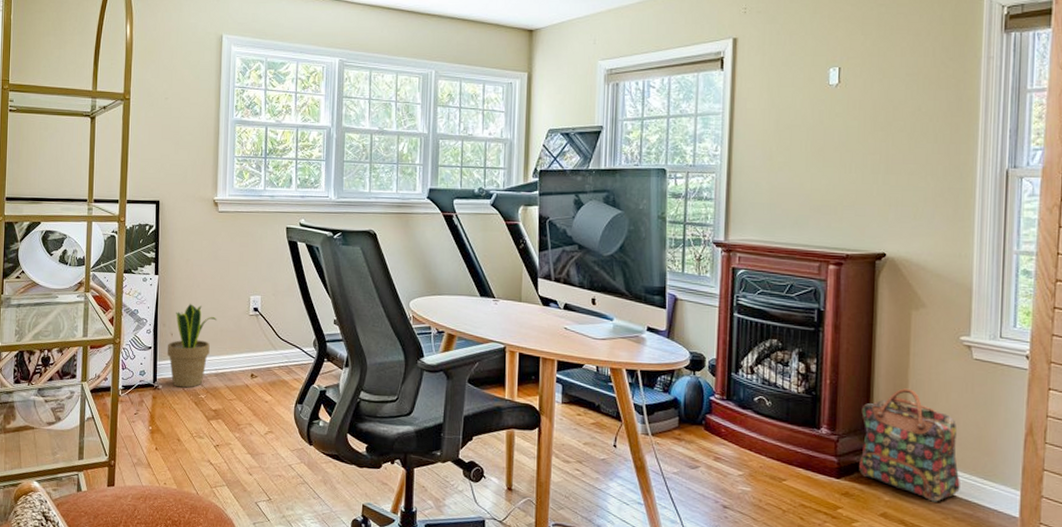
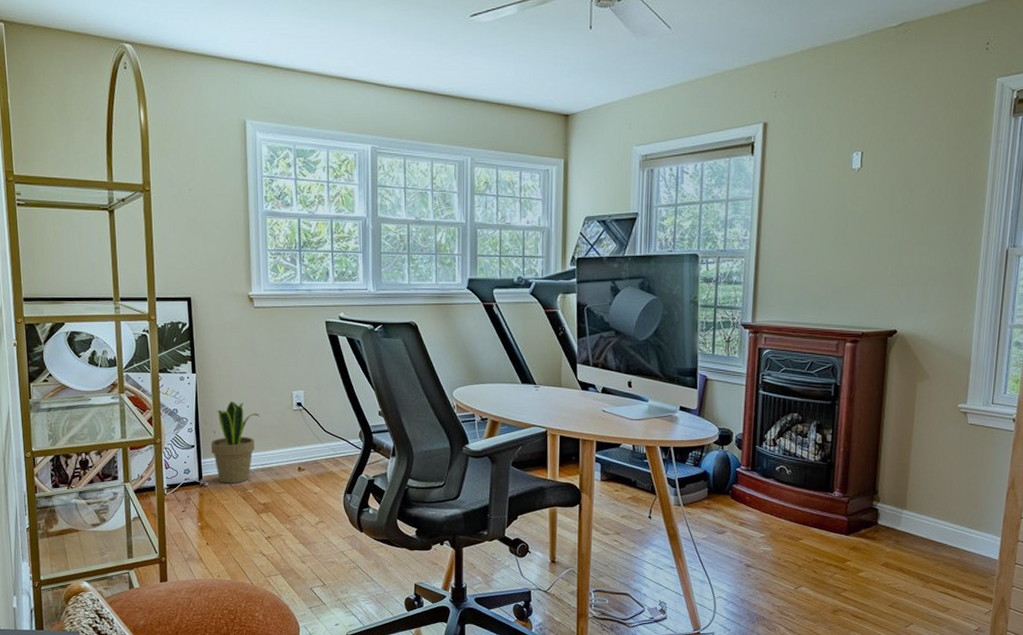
backpack: present [859,388,960,502] -> none [866,453,951,551]

